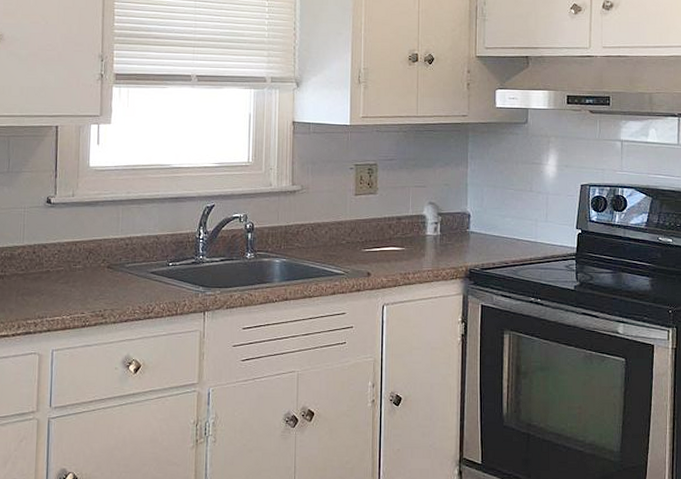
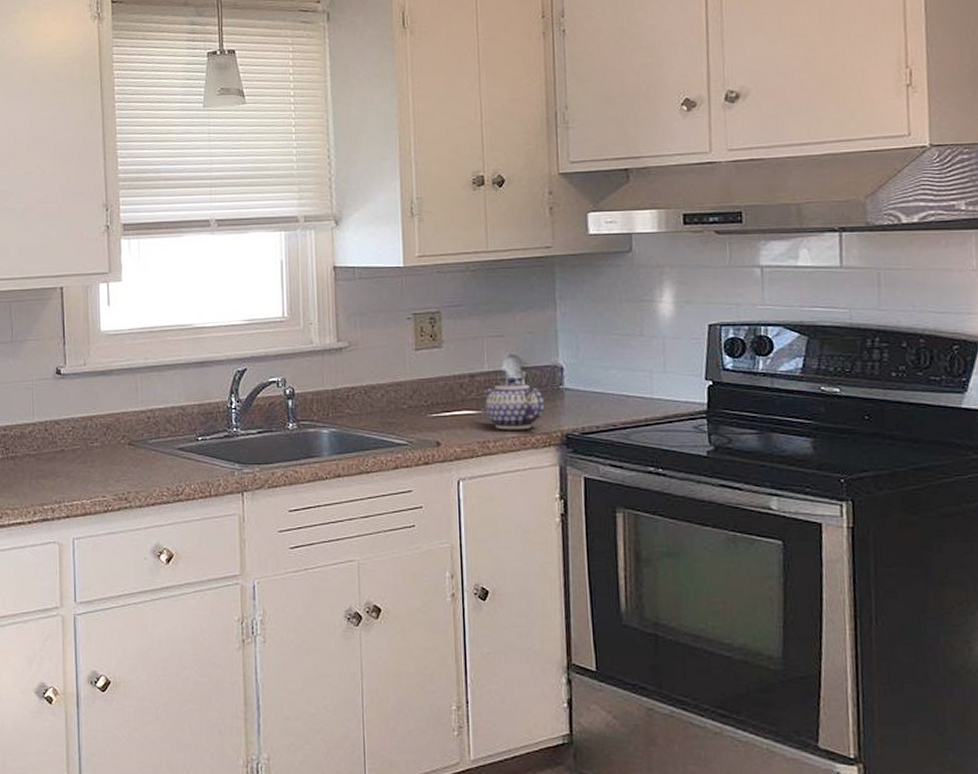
teapot: none [407,220,455,265] -> present [483,376,545,430]

